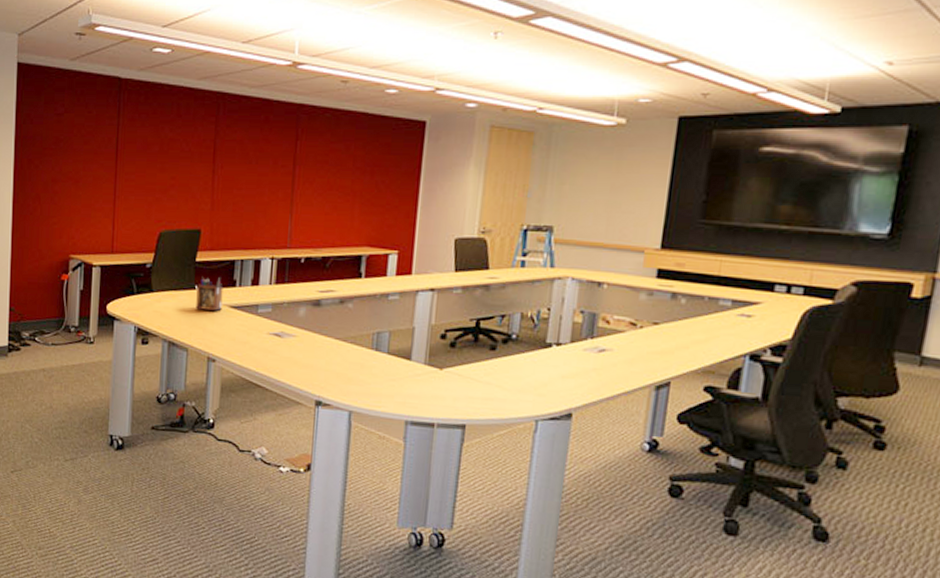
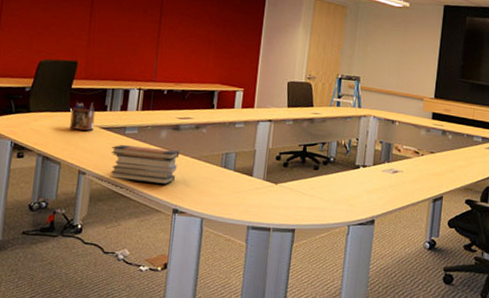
book stack: none [242,325,322,371] -> present [110,144,180,184]

